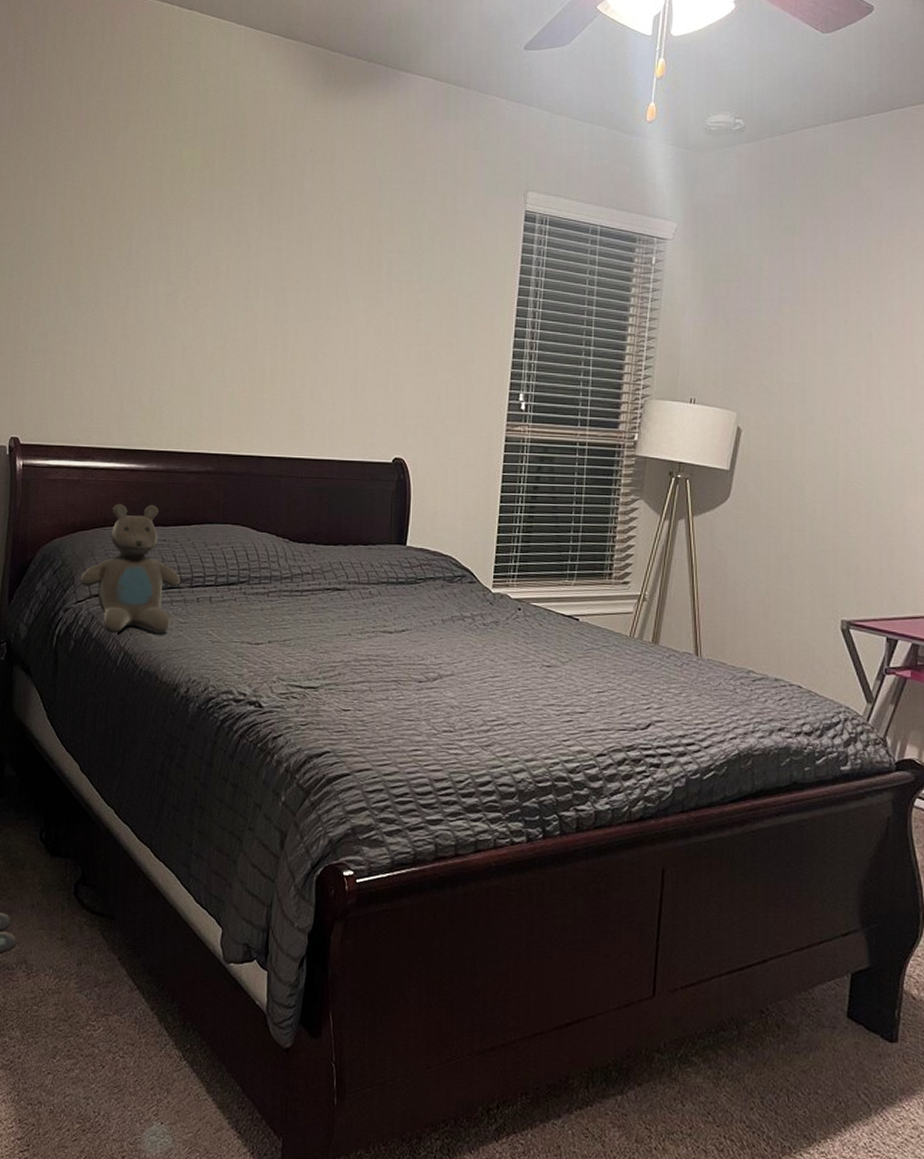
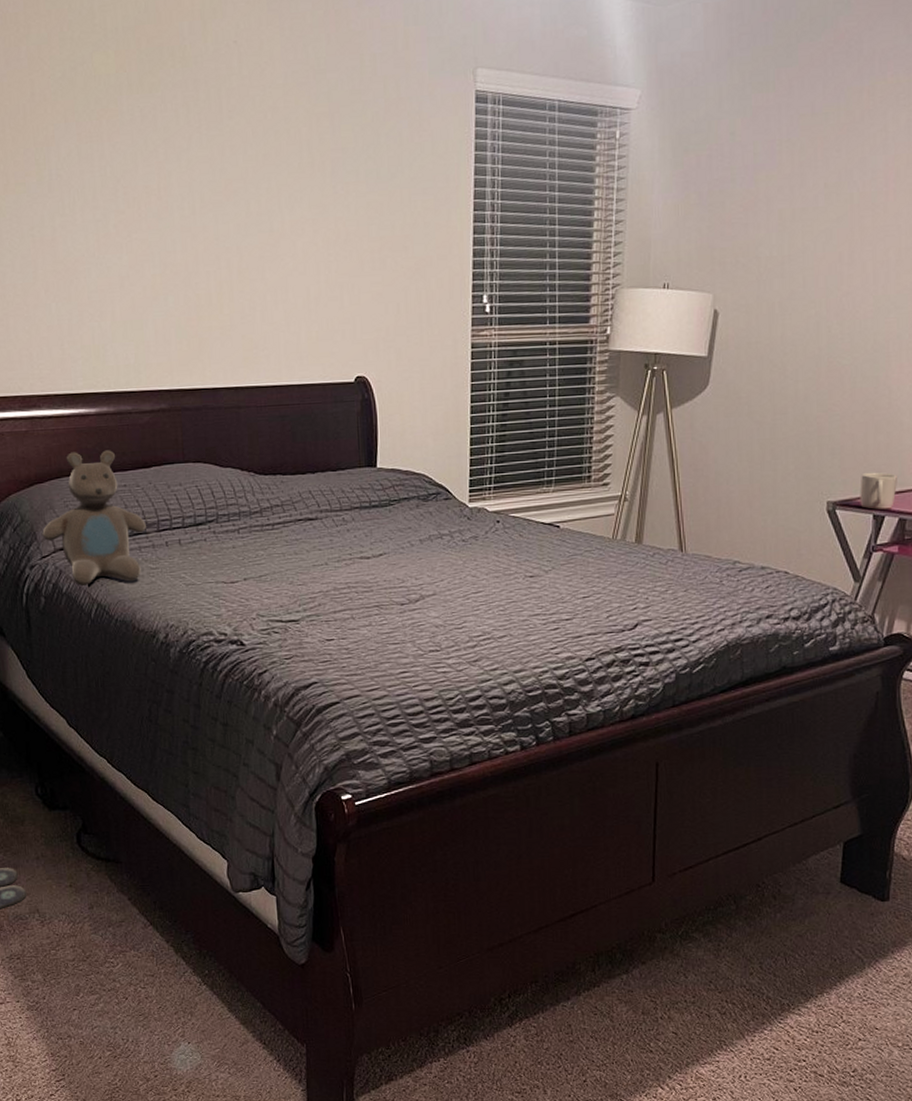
mug: none [874,595,912,633] -> present [860,472,899,510]

